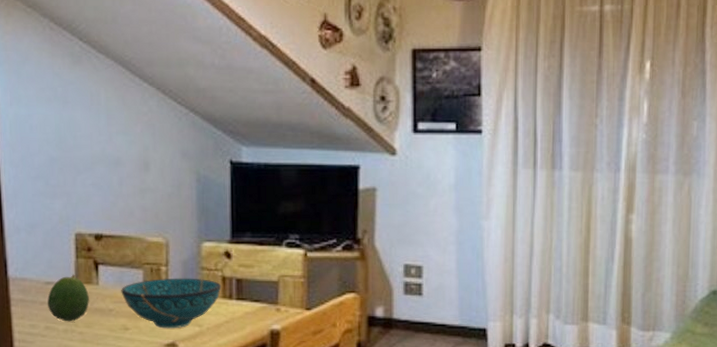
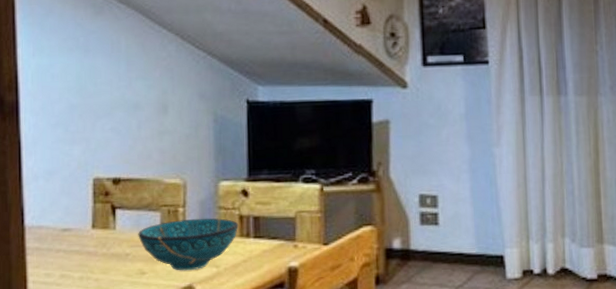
fruit: present [47,274,89,322] -> none [64,219,106,269]

